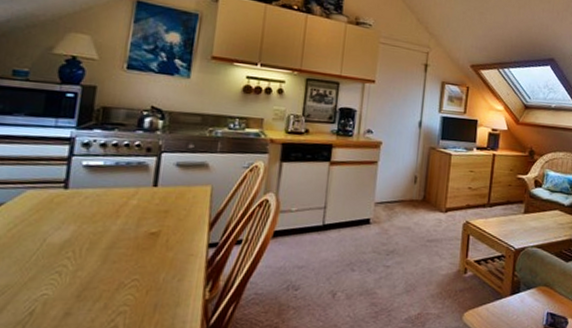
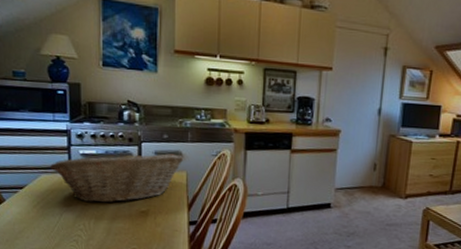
fruit basket: none [40,162,210,224] -> present [50,151,184,203]

